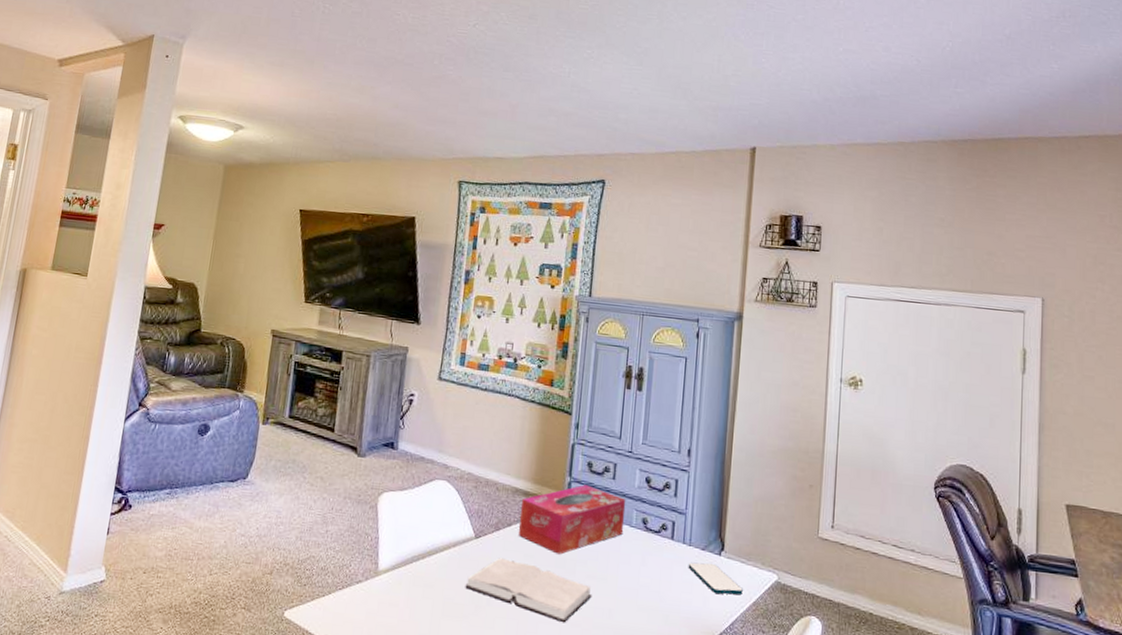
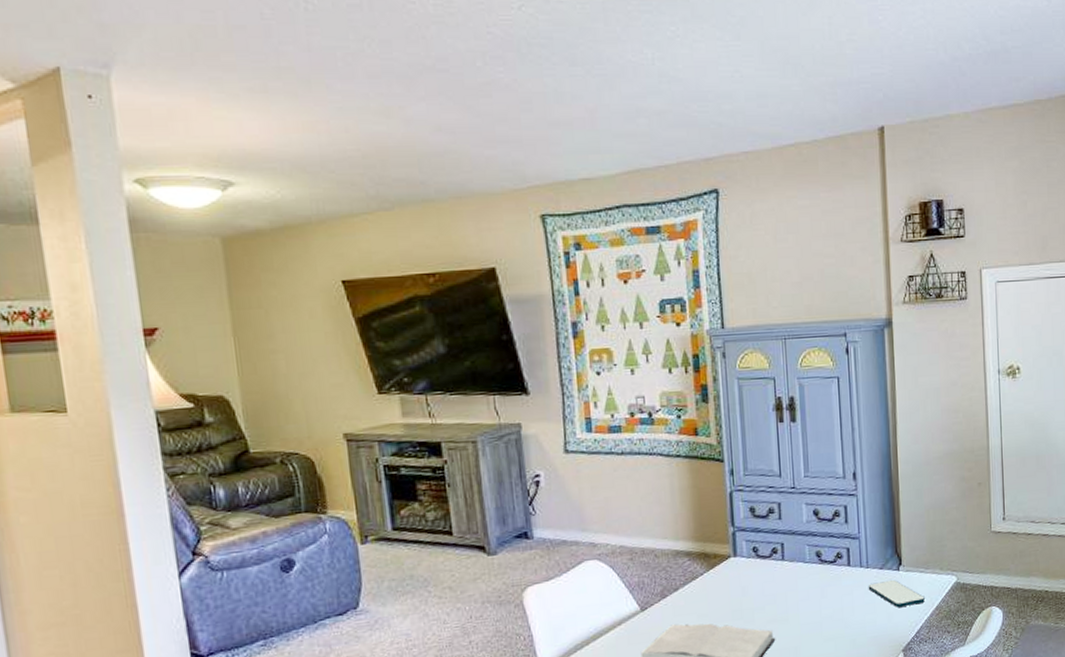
tissue box: present [518,485,626,555] -> none [684,531,798,607]

